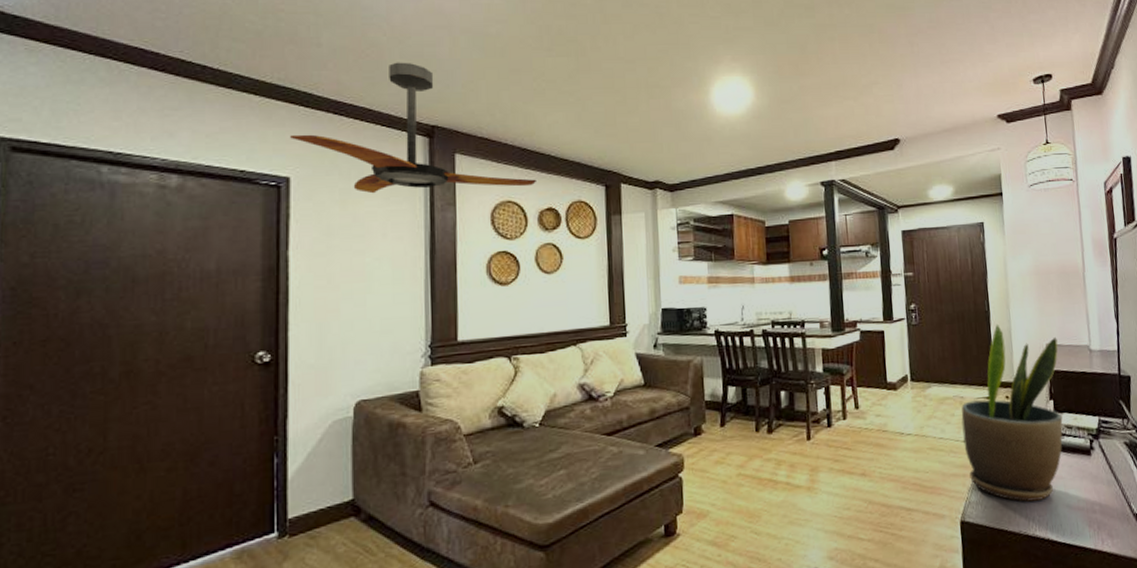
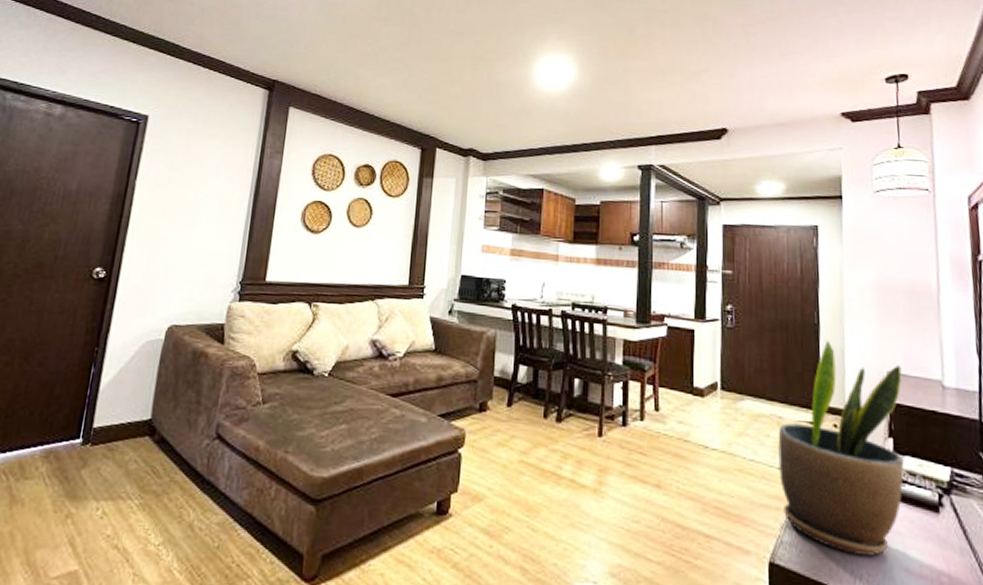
ceiling fan: present [290,62,536,194] -> none [155,22,358,143]

